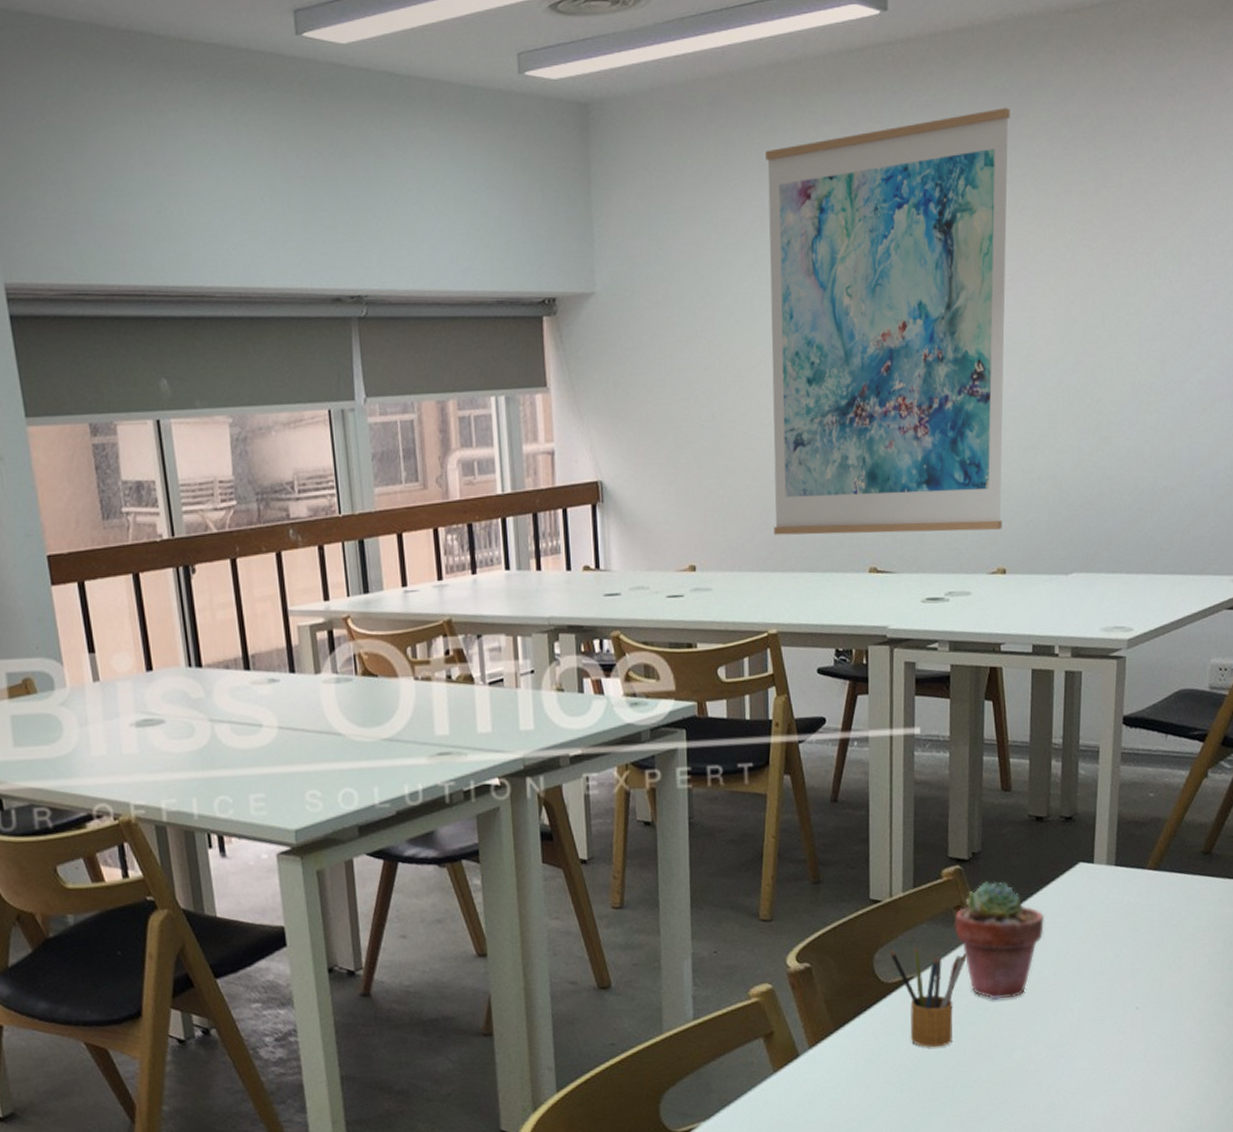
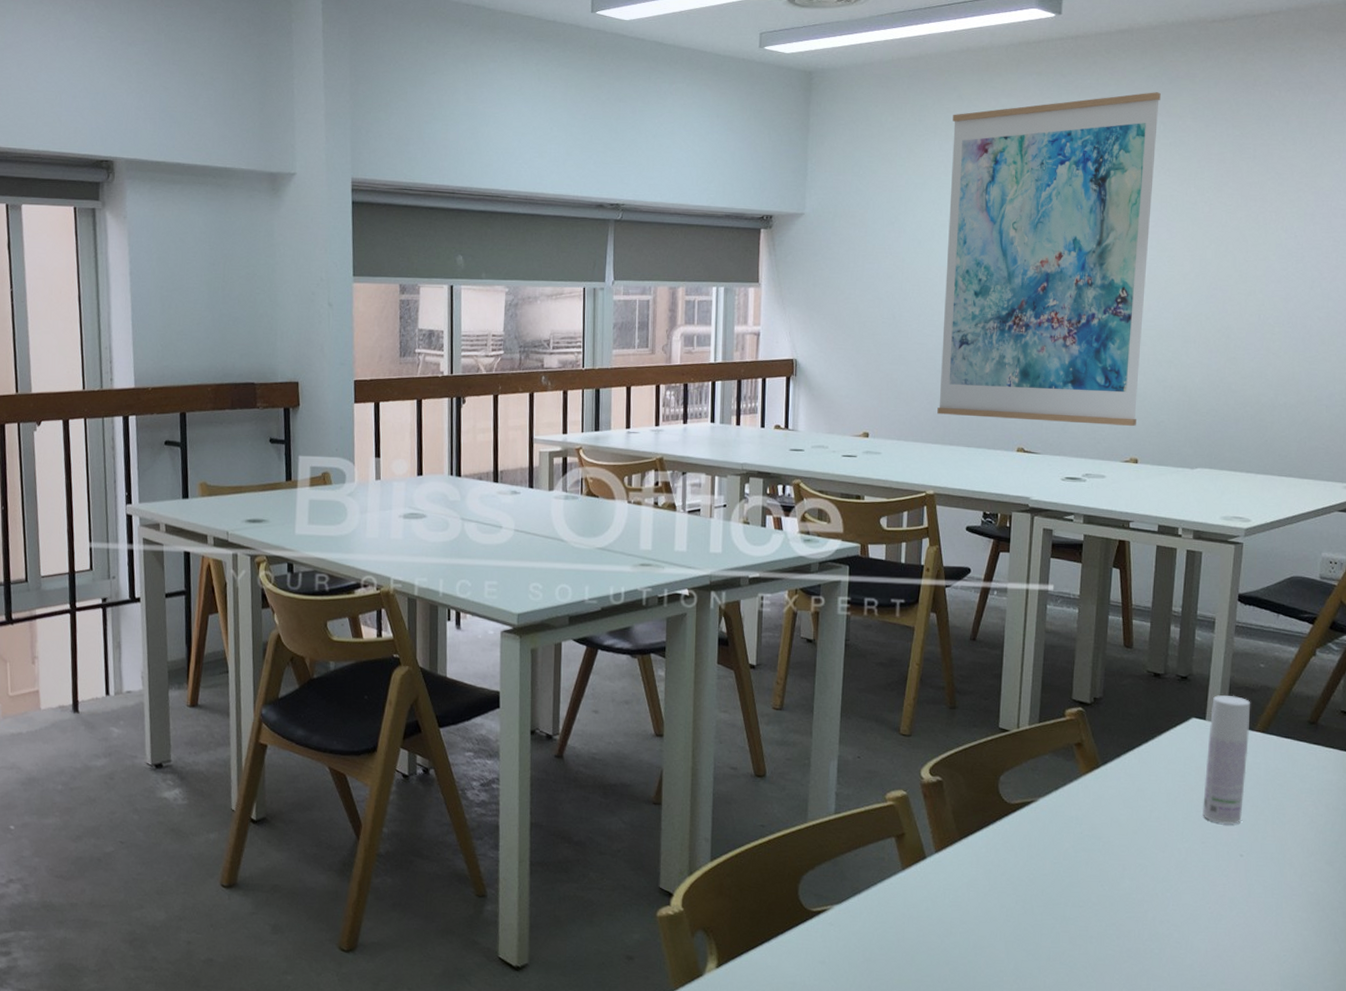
pencil box: present [890,945,967,1048] -> none [1014,773,1084,867]
potted succulent: present [955,881,1045,1000] -> none [1074,724,1158,832]
bottle: none [1095,831,1141,976] -> present [1203,695,1251,824]

